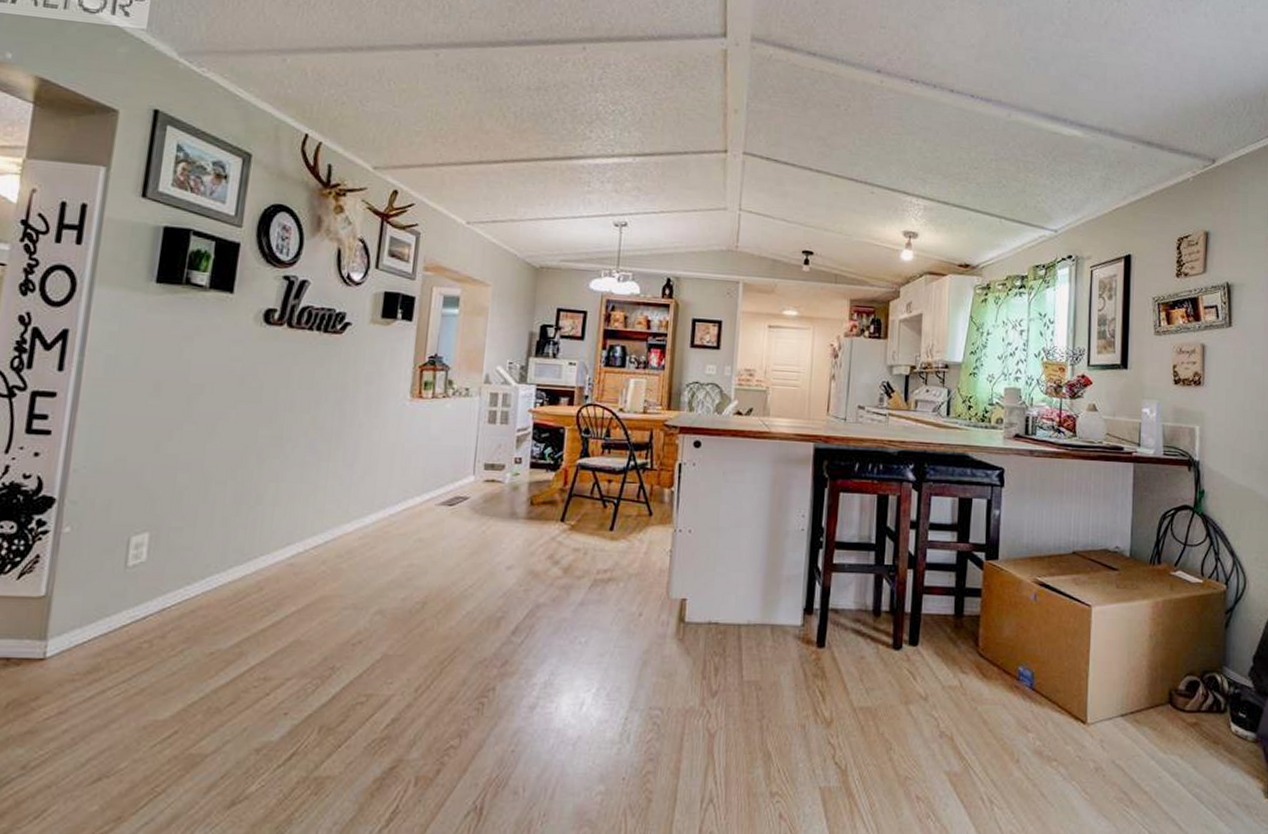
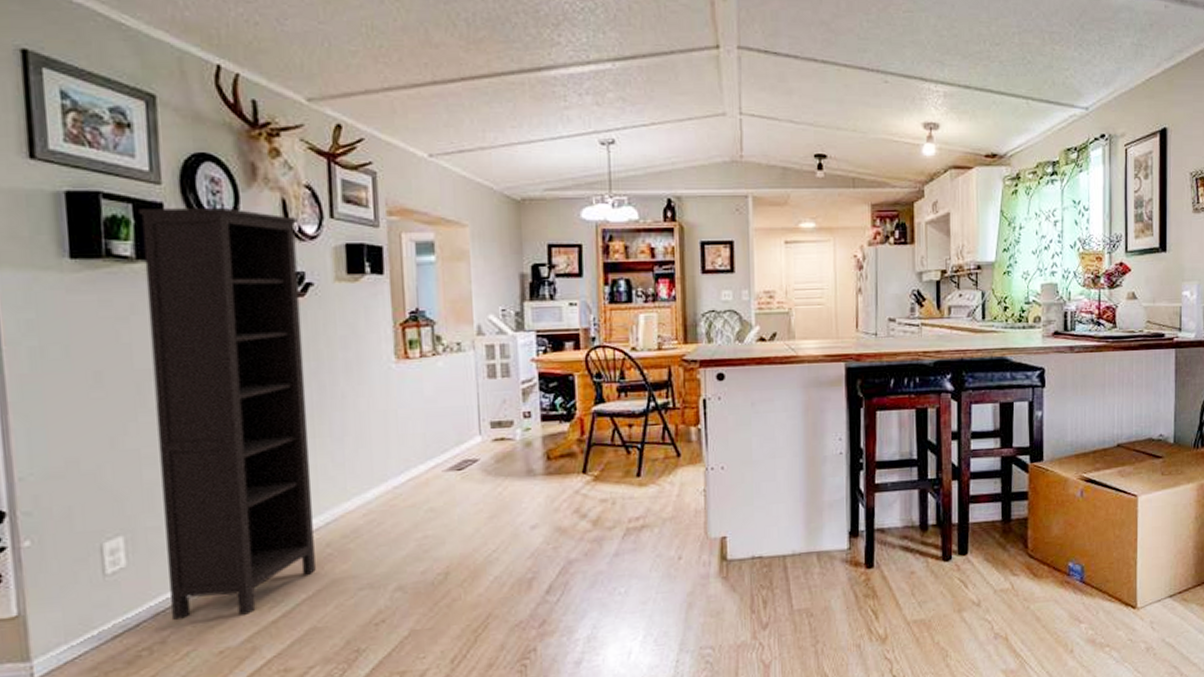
bookcase: none [176,246,348,620] -> present [139,208,316,620]

